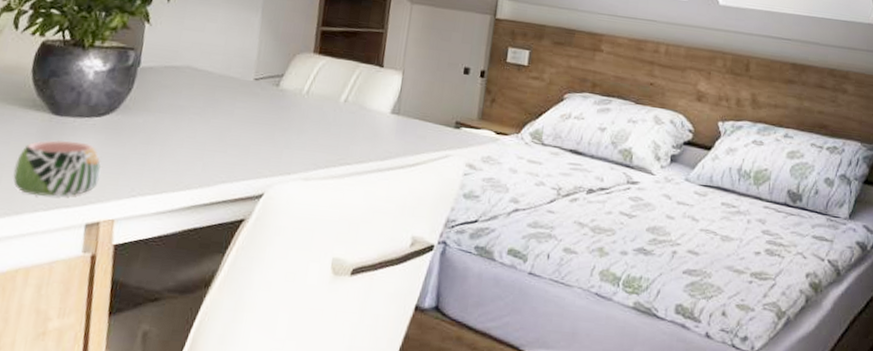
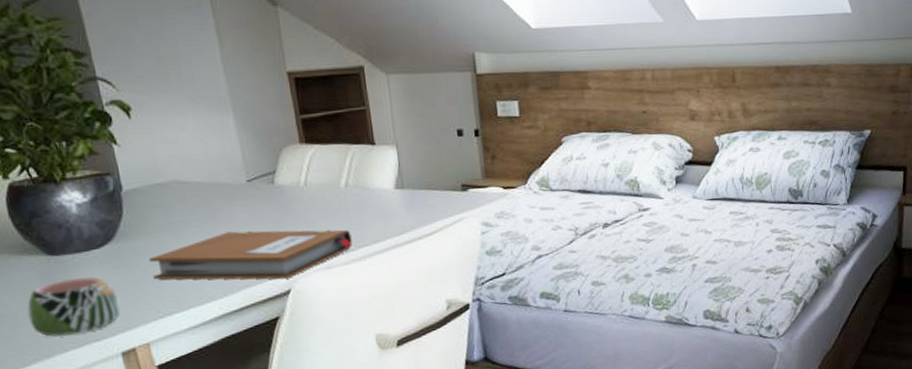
notebook: none [140,124,337,183] -> present [149,229,353,280]

